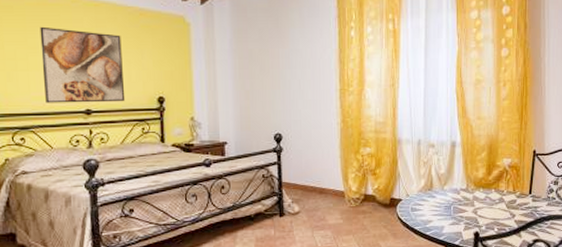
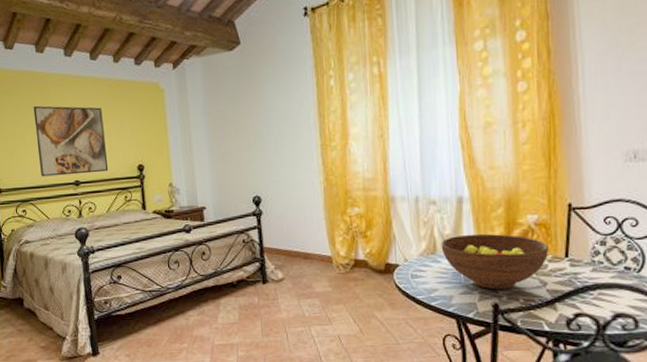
fruit bowl: none [436,173,517,221] -> present [441,233,548,290]

